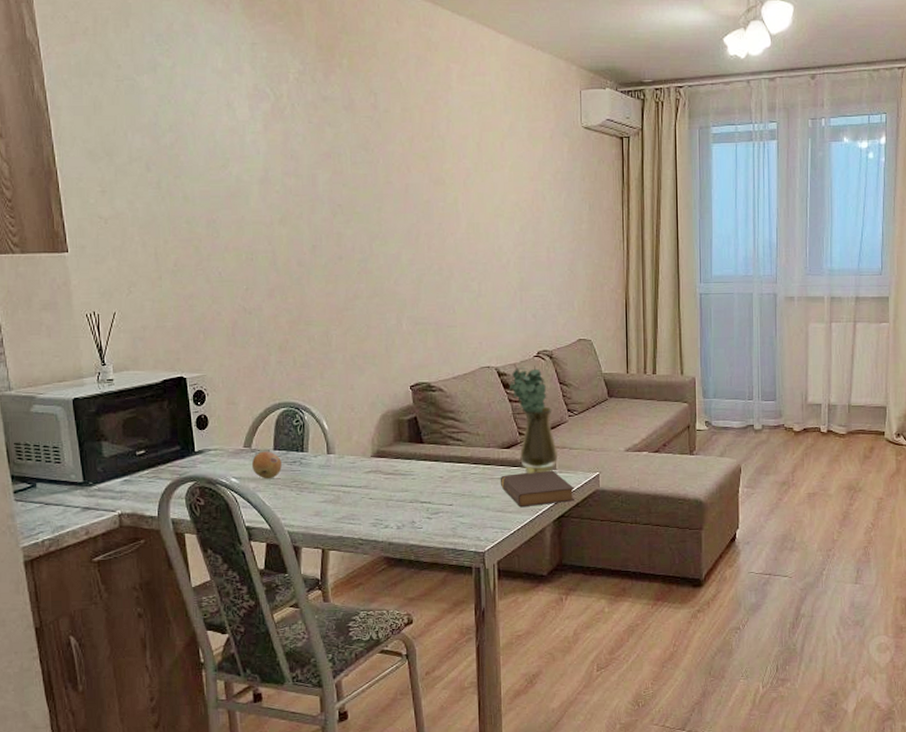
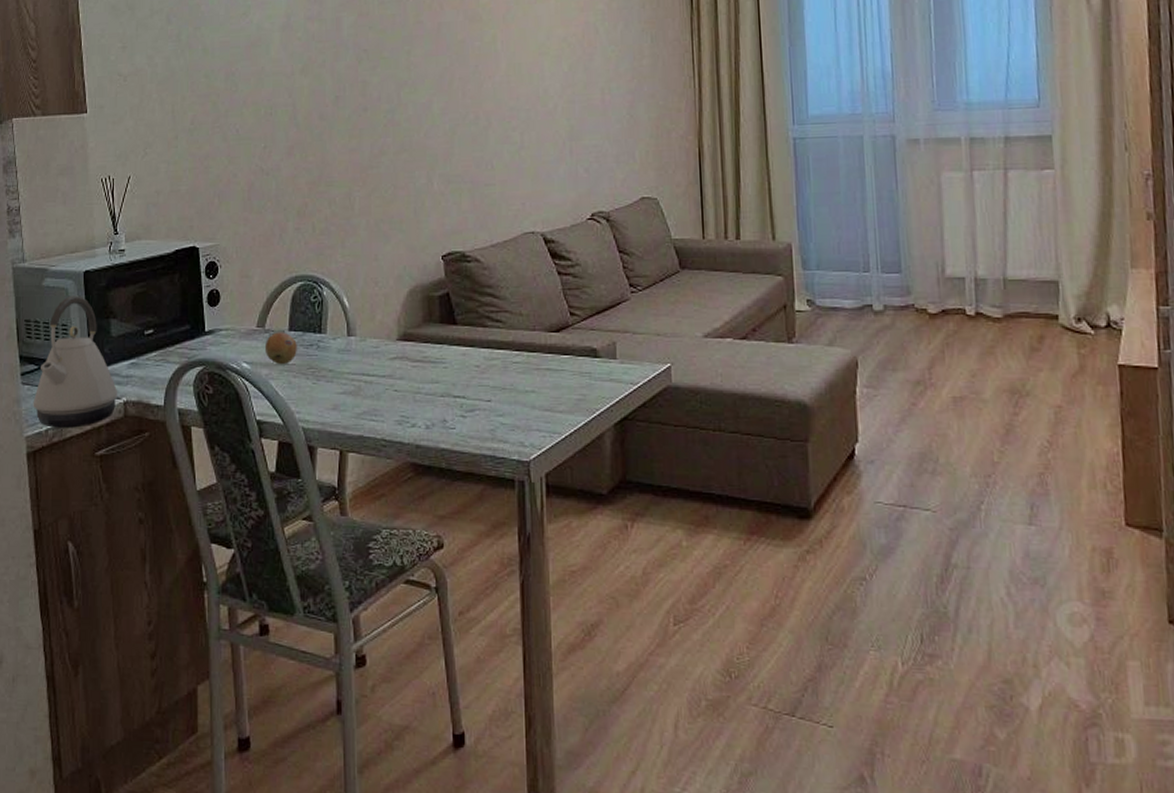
kettle: none [27,420,113,540] -> present [33,295,118,429]
book: present [500,470,574,508] -> none [547,360,640,406]
vase: present [510,364,557,474] -> none [558,228,618,365]

